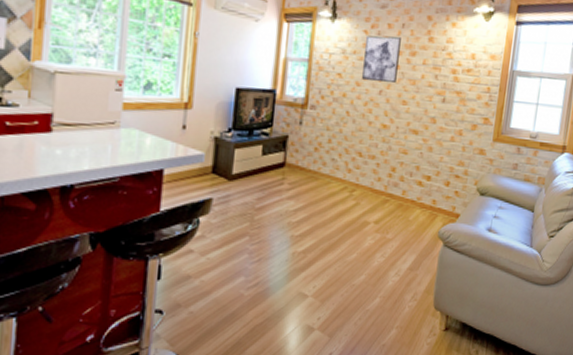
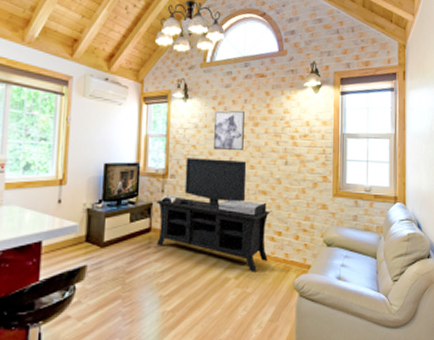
media console: none [290,87,421,218] -> present [155,158,270,272]

